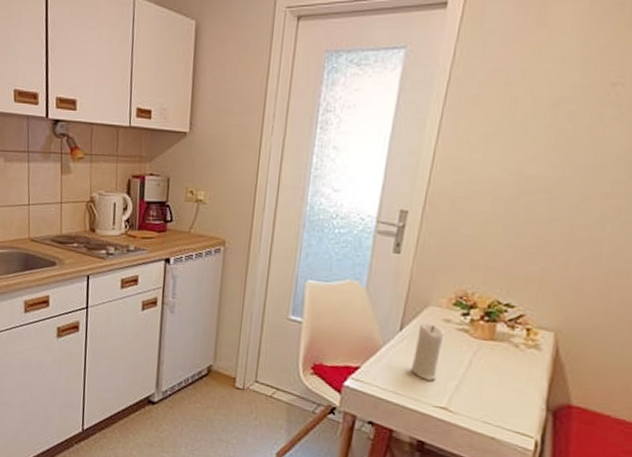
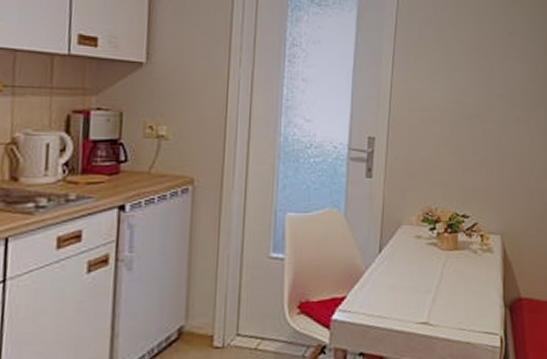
candle: present [410,323,445,381] -> none [392,242,418,298]

